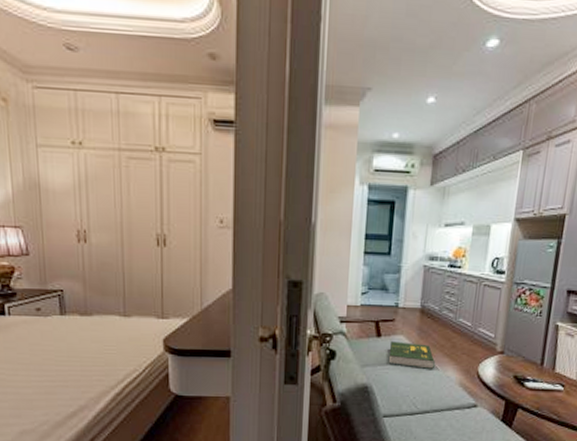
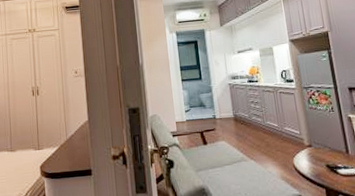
book: present [388,341,435,369] -> none [215,146,256,168]

